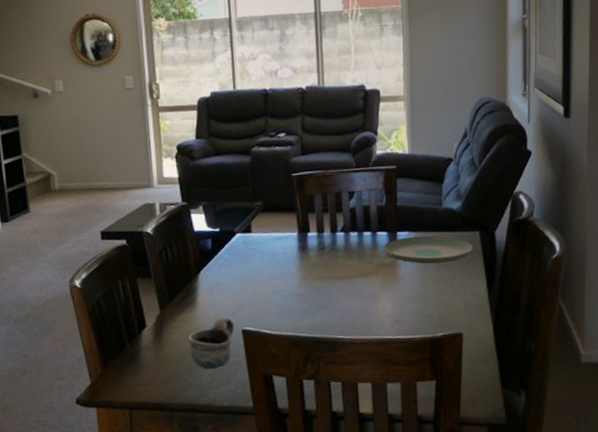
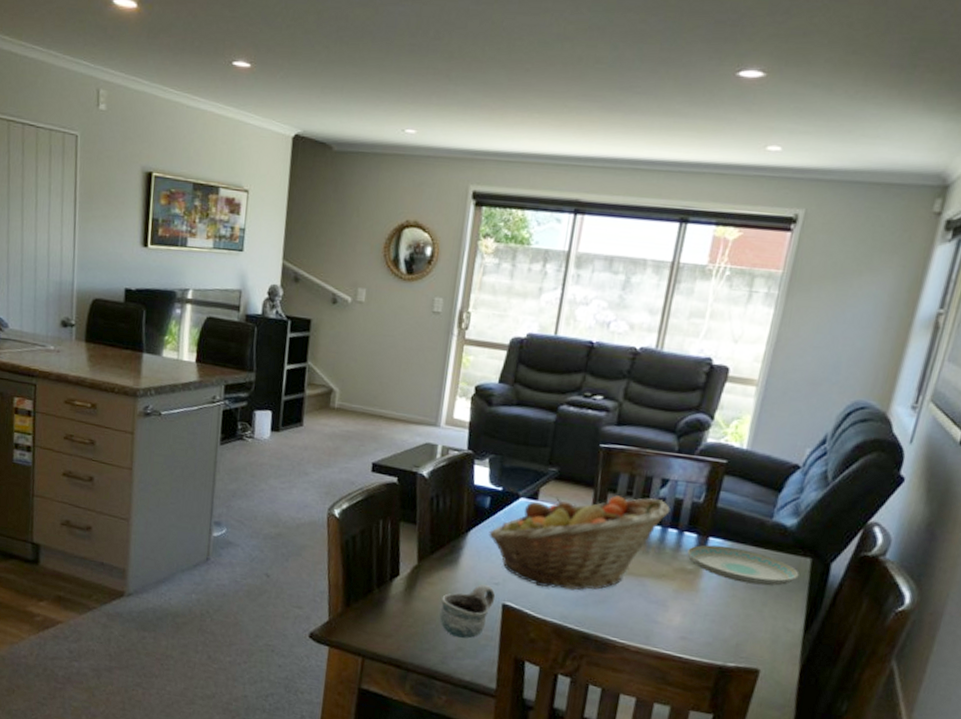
fruit basket: none [216,209,361,307] -> present [489,495,671,591]

